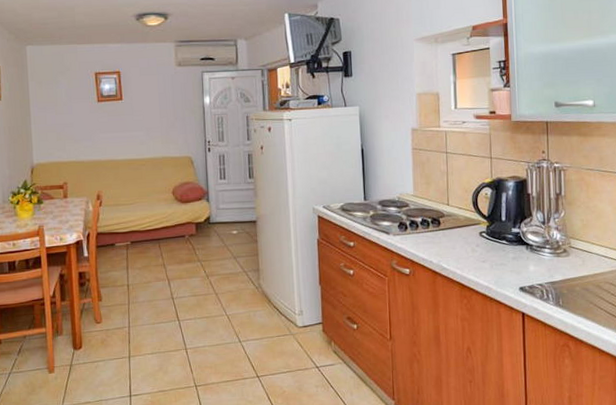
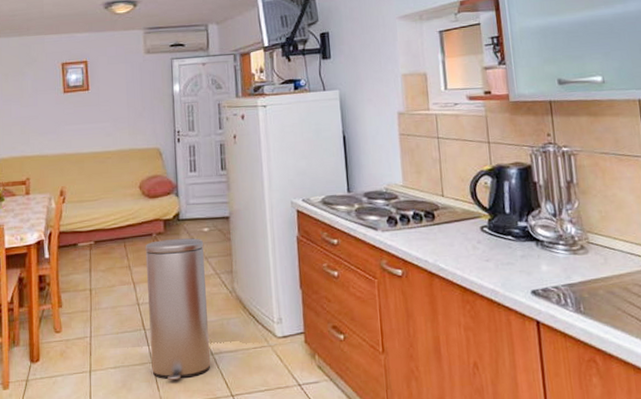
pedal bin: none [178,240,239,364] -> present [145,238,211,380]

